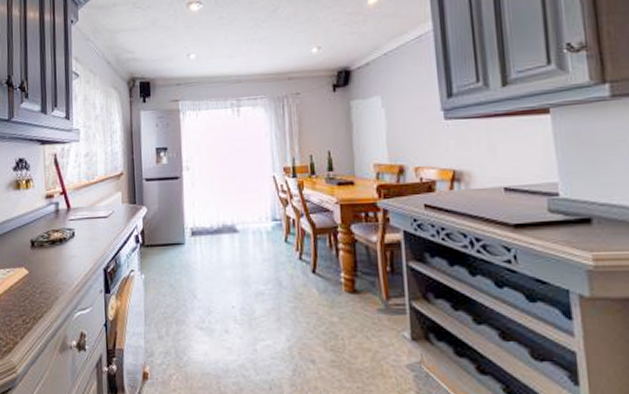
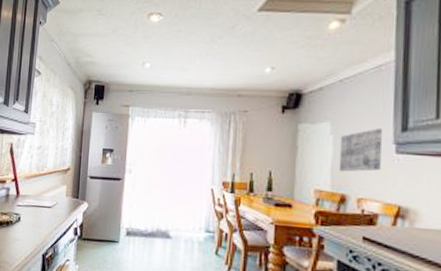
wall art: none [391,97,434,144] -> present [338,128,383,172]

